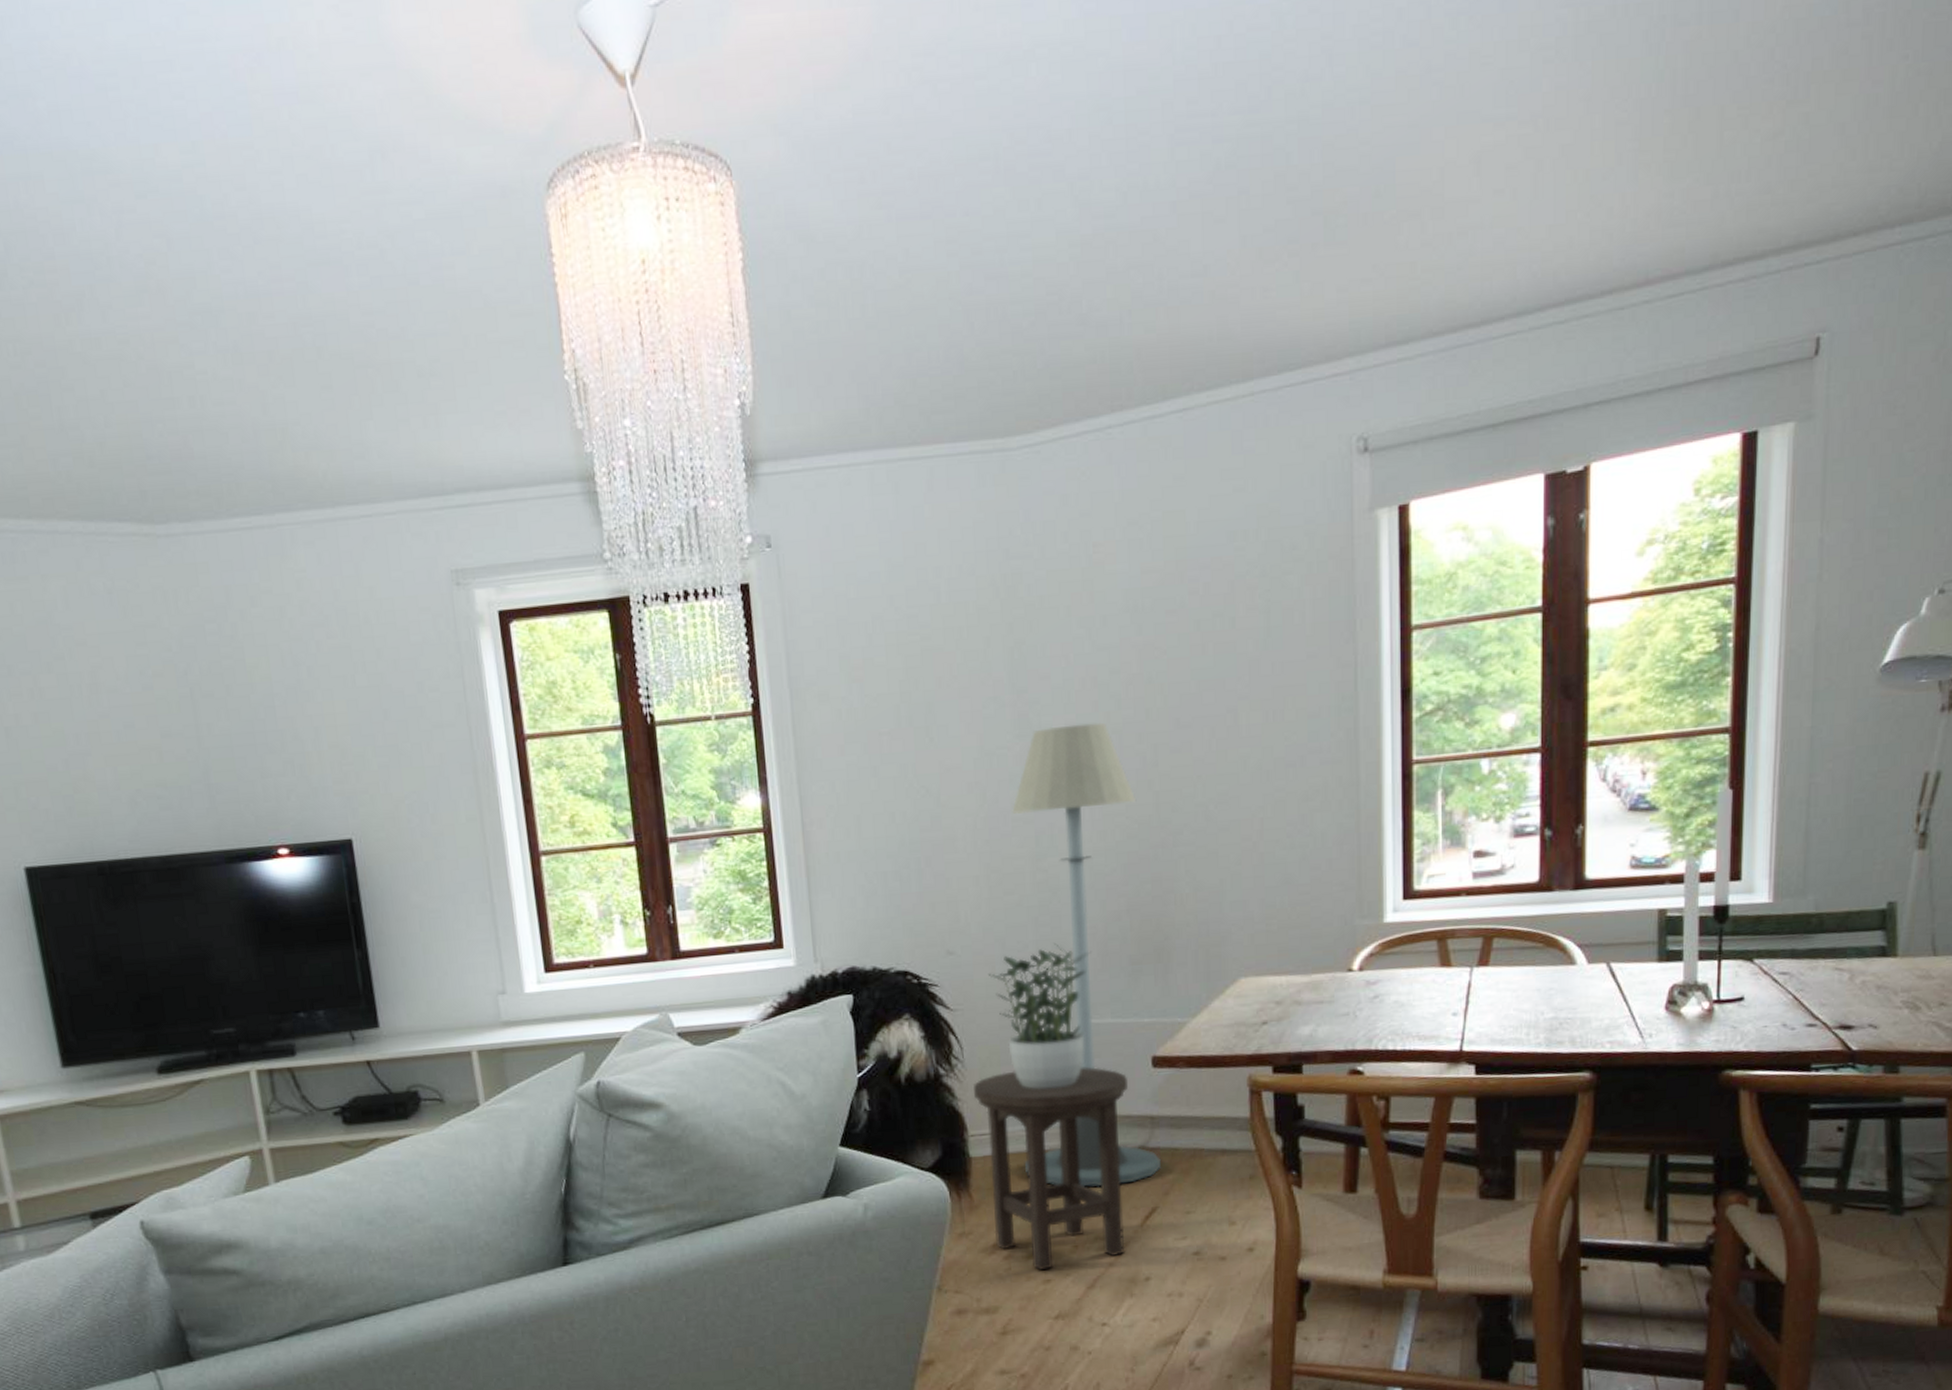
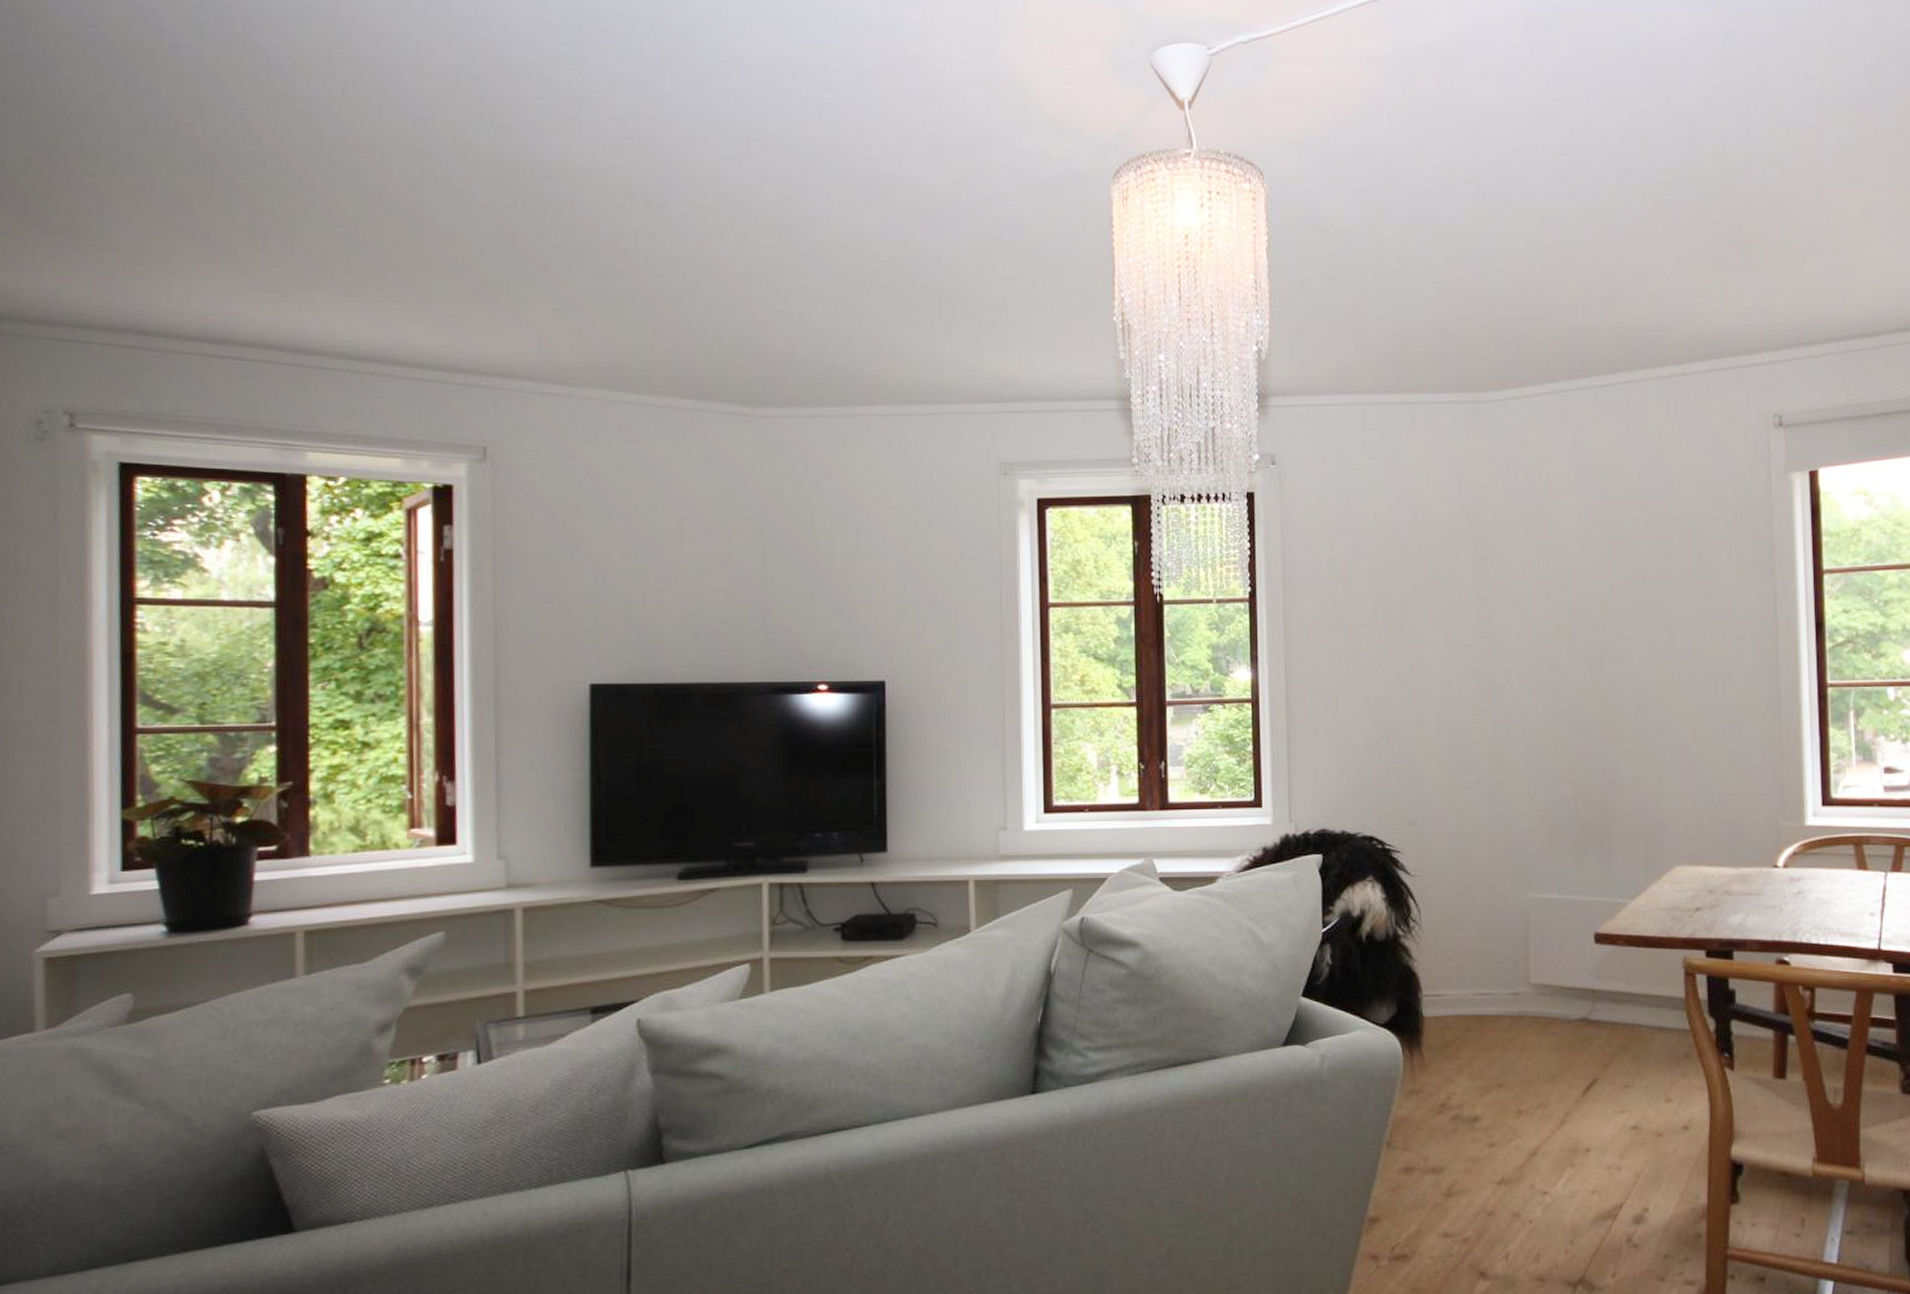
stool: present [974,1067,1129,1270] -> none [1429,937,1573,1133]
potted plant: present [987,944,1091,1089] -> none [1446,822,1541,956]
floor lamp: present [1012,722,1161,1187] -> none [1473,630,1601,1055]

